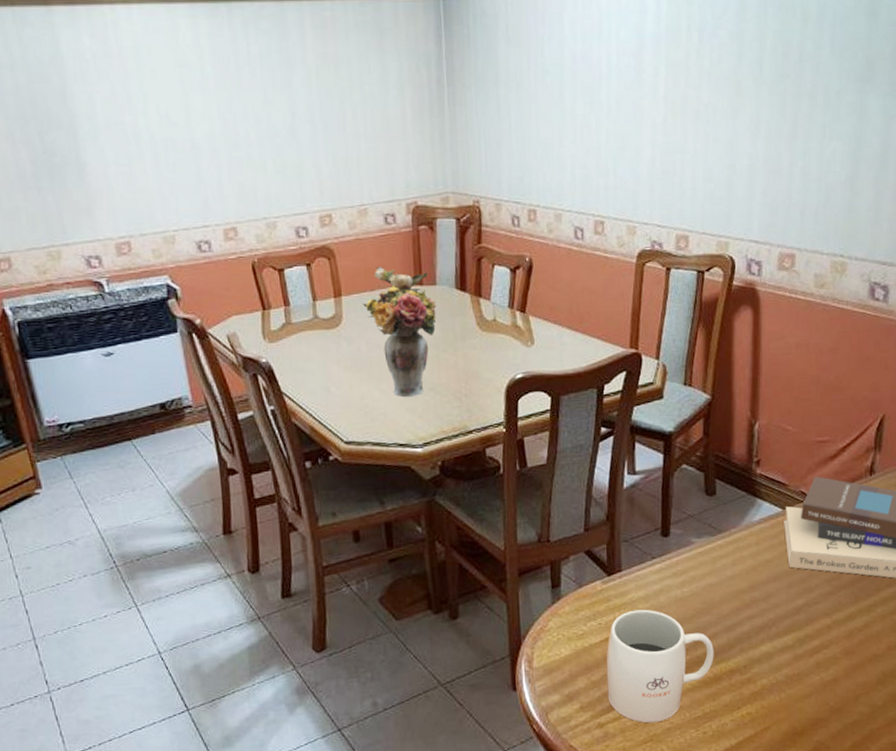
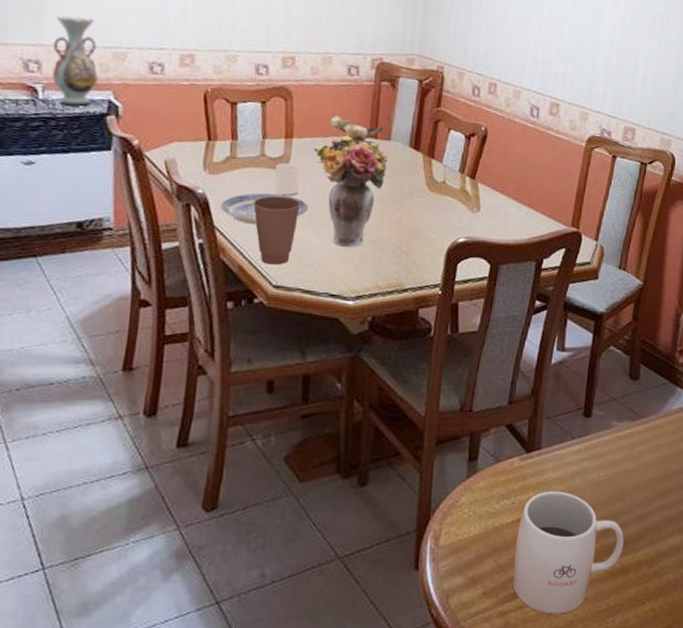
decorative vase: none [105,206,154,294] -> present [51,15,98,106]
plate: none [284,353,367,387] -> present [220,193,309,225]
cup: none [313,355,359,422] -> present [252,195,301,265]
cup: none [330,321,355,354] -> present [274,163,299,196]

